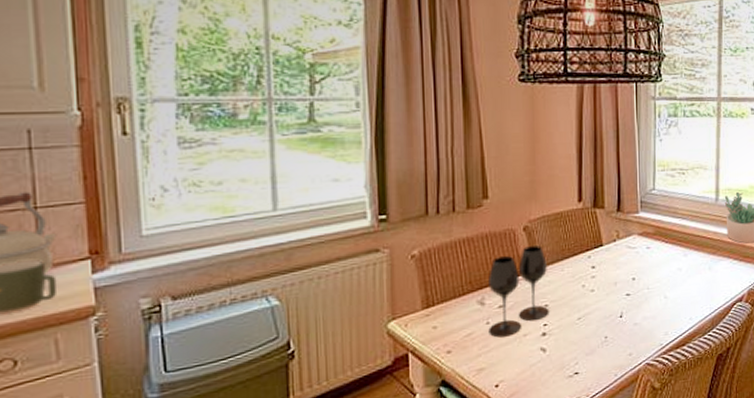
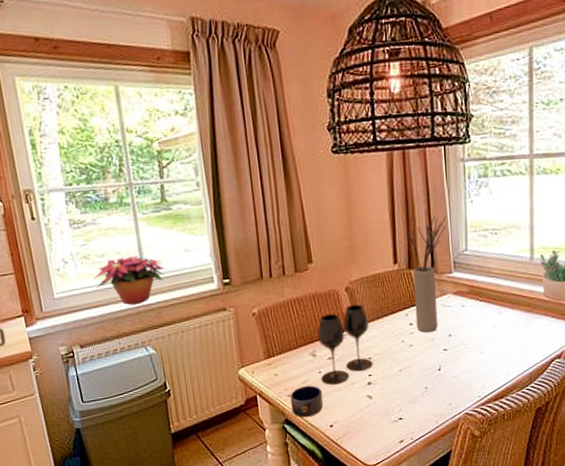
flower arrangement: none [204,184,306,246] -> present [94,256,166,306]
mug: none [450,338,489,378] -> present [290,385,324,418]
vase: none [592,145,636,276] -> present [405,209,447,332]

